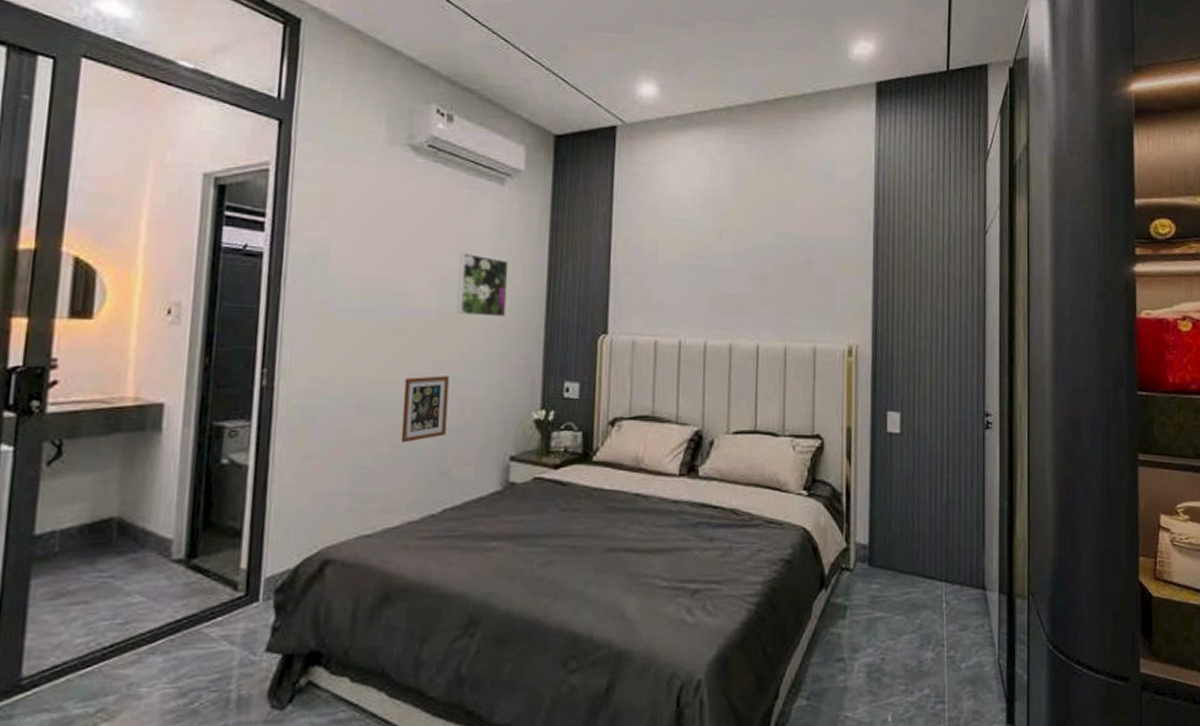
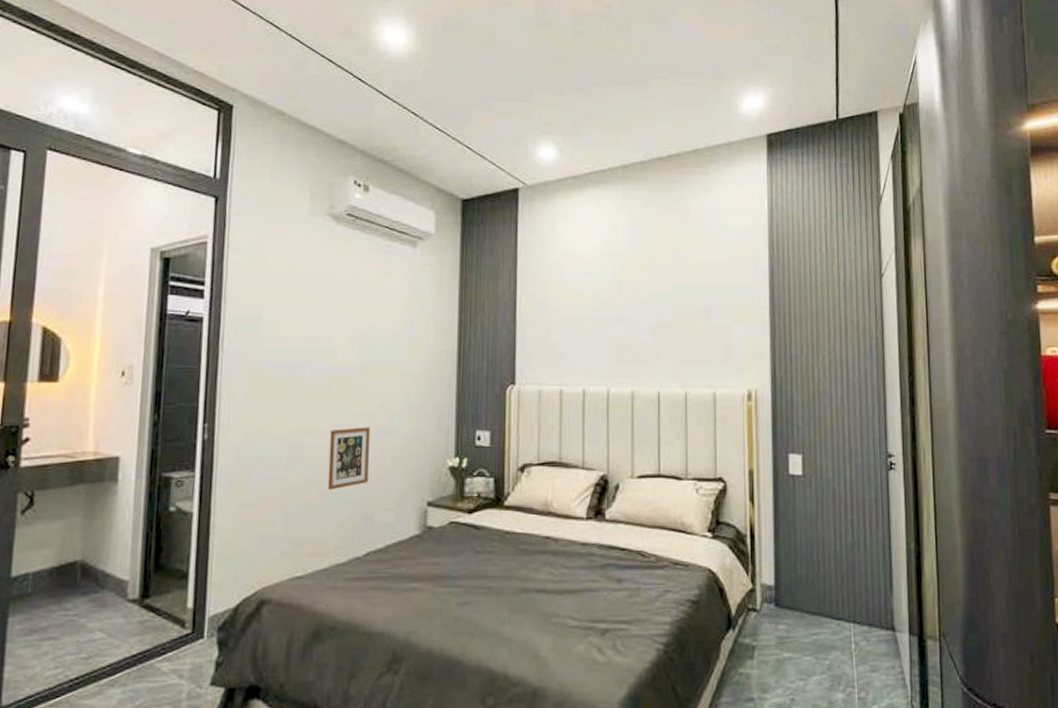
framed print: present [456,253,509,317] -> none [375,313,422,371]

